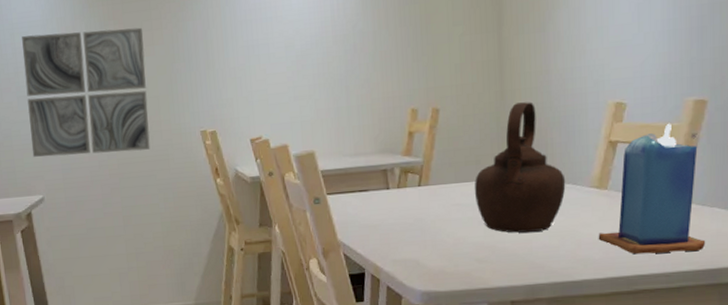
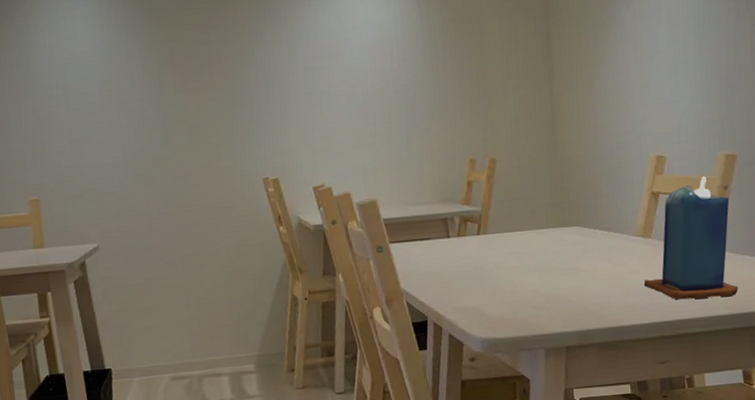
wall art: present [22,27,151,157] -> none [75,71,211,204]
teapot: present [474,102,566,233] -> none [529,154,614,280]

